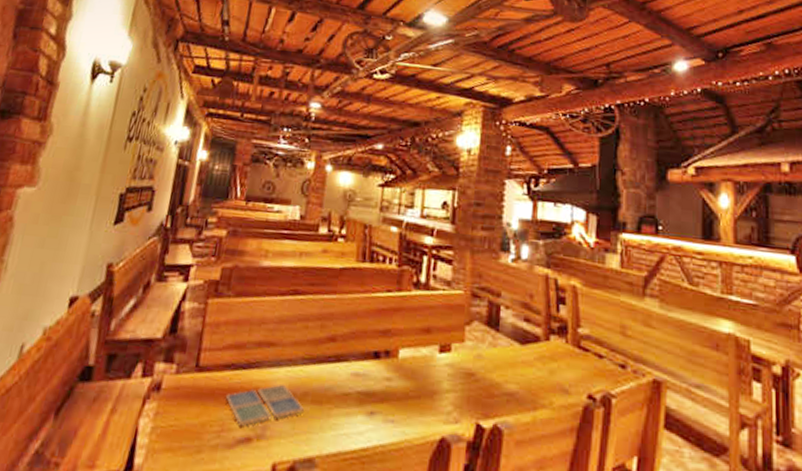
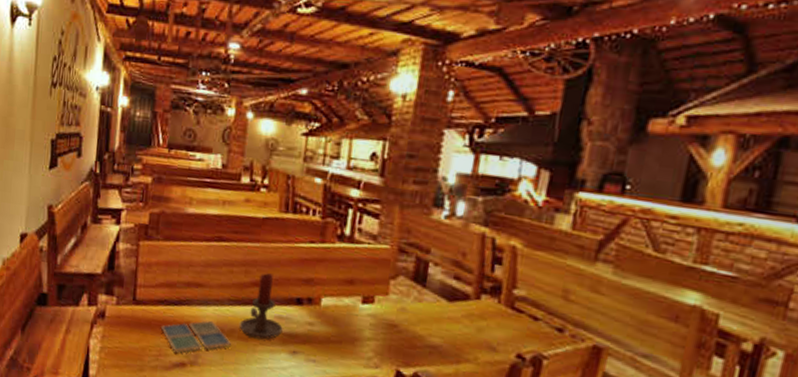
candle holder: none [314,326,360,402] -> present [240,273,283,340]

